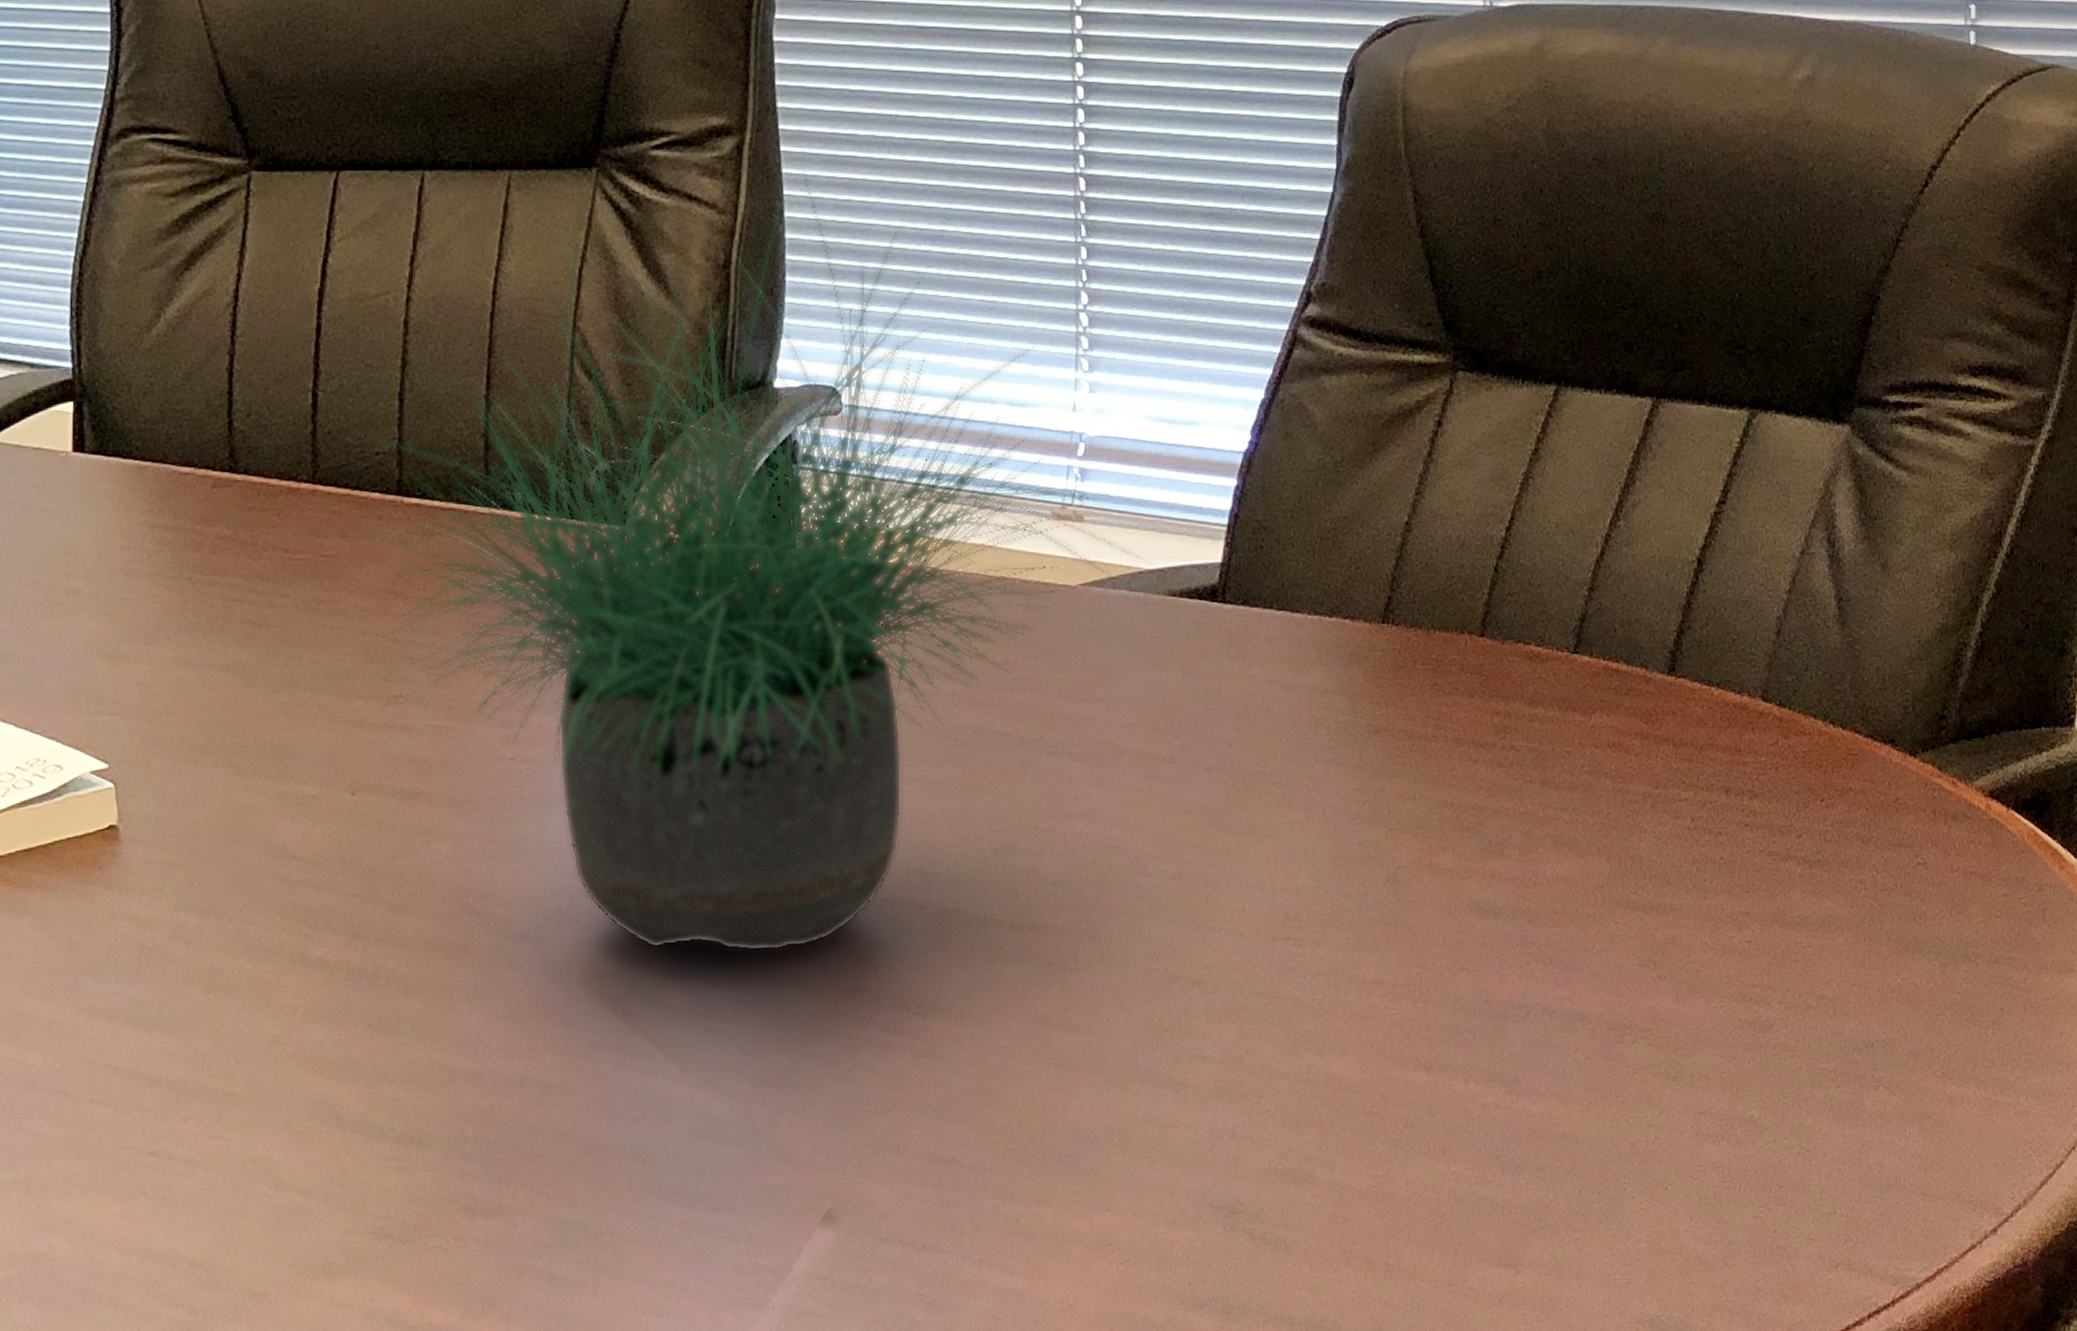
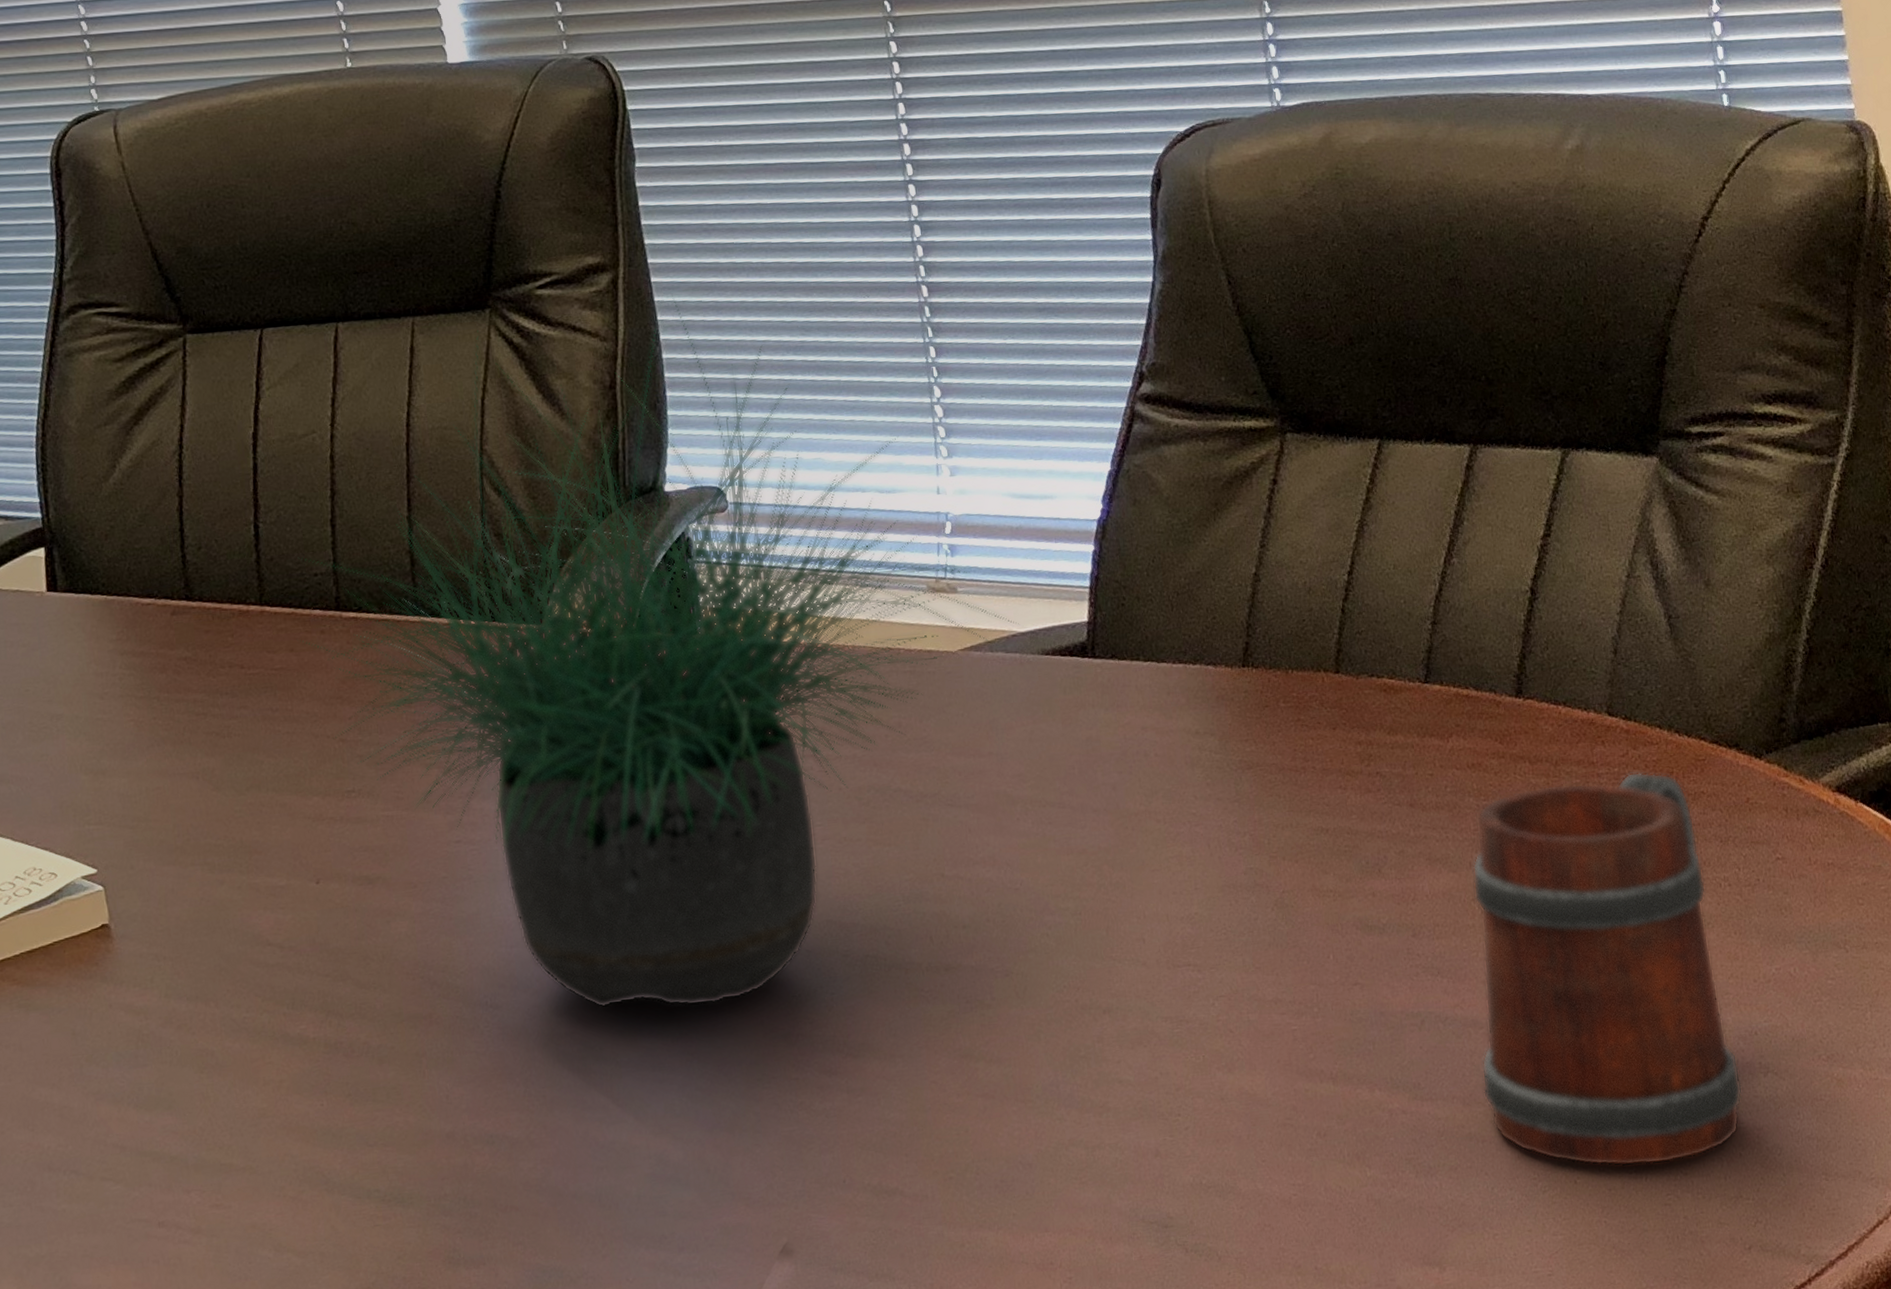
mug: none [1582,762,1851,1176] -> present [1472,771,1743,1167]

